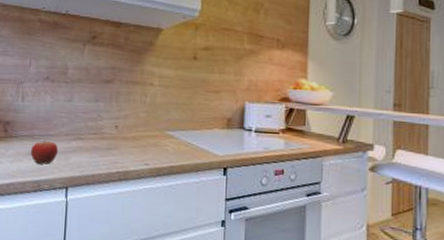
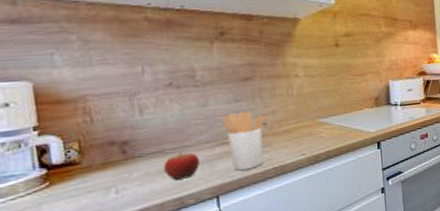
utensil holder: none [82,111,119,168] -> present [222,111,267,171]

